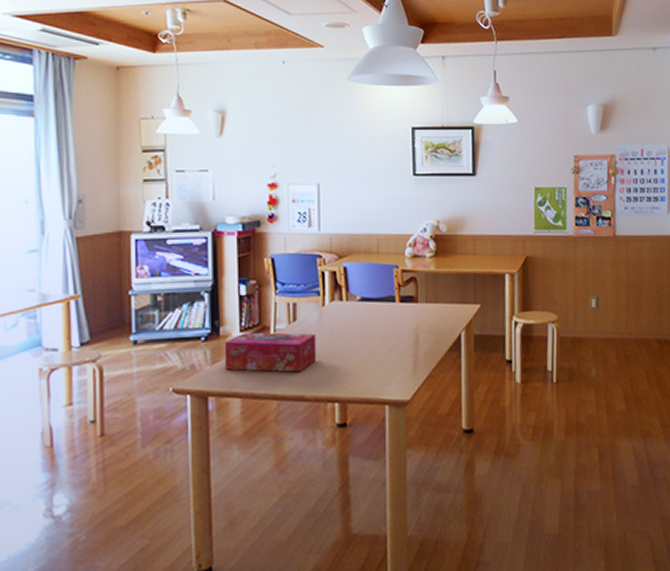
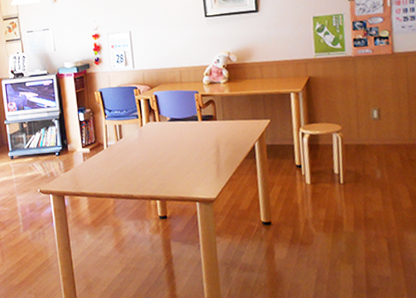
tissue box: present [224,332,317,372] -> none [72,147,140,177]

